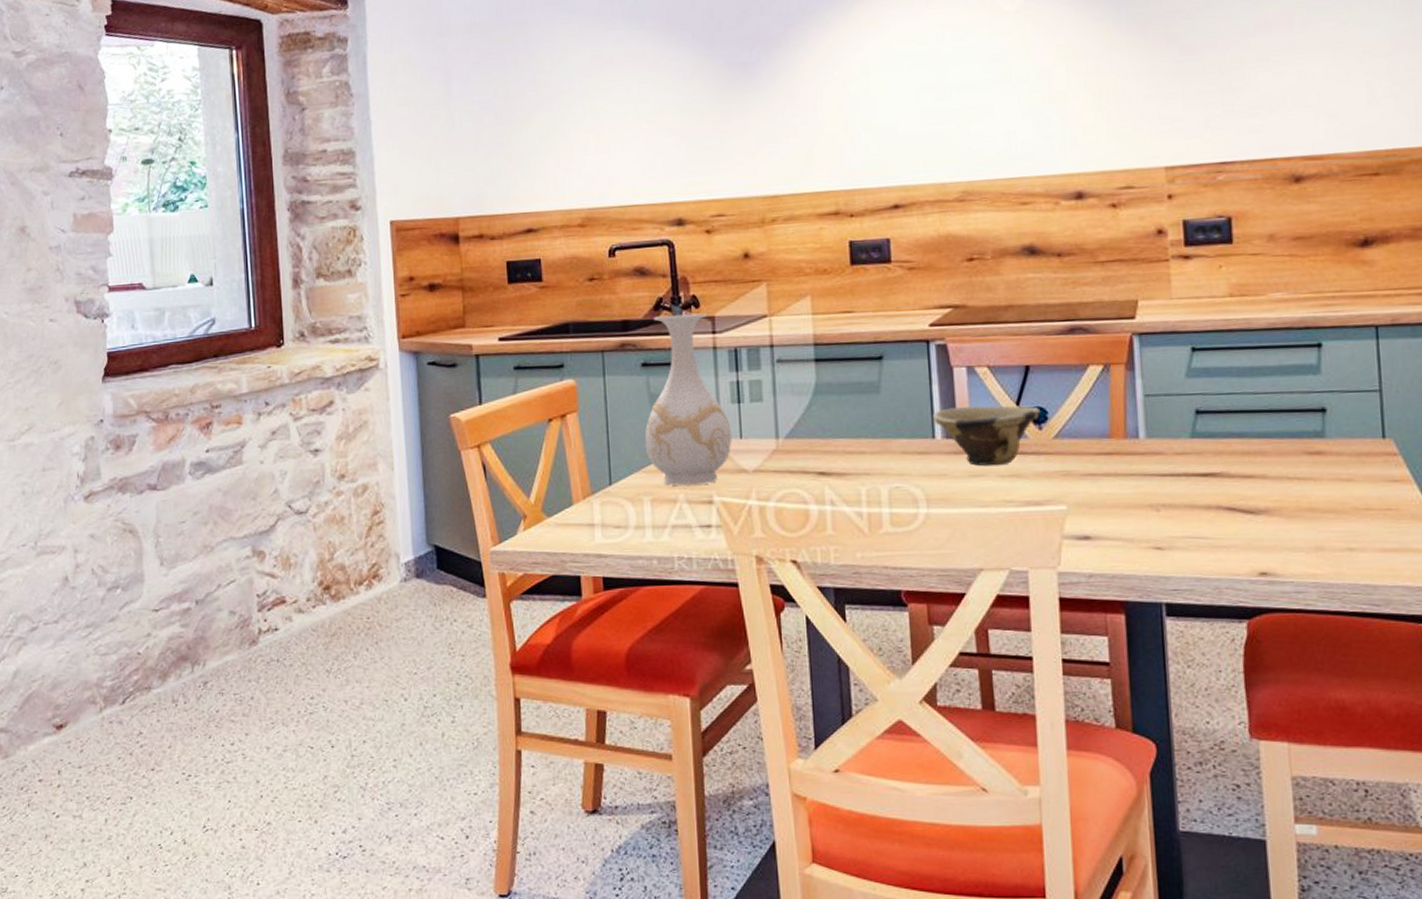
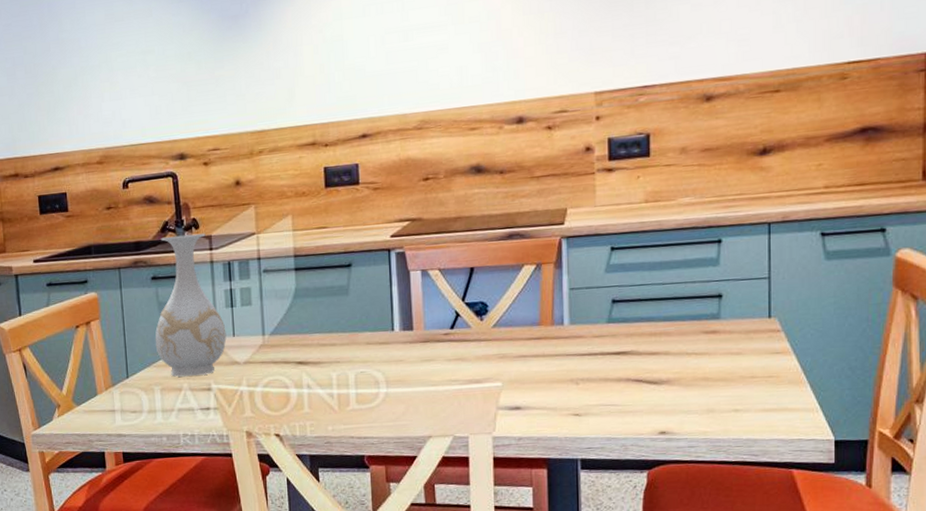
bowl: present [933,405,1041,466] -> none [392,301,482,352]

